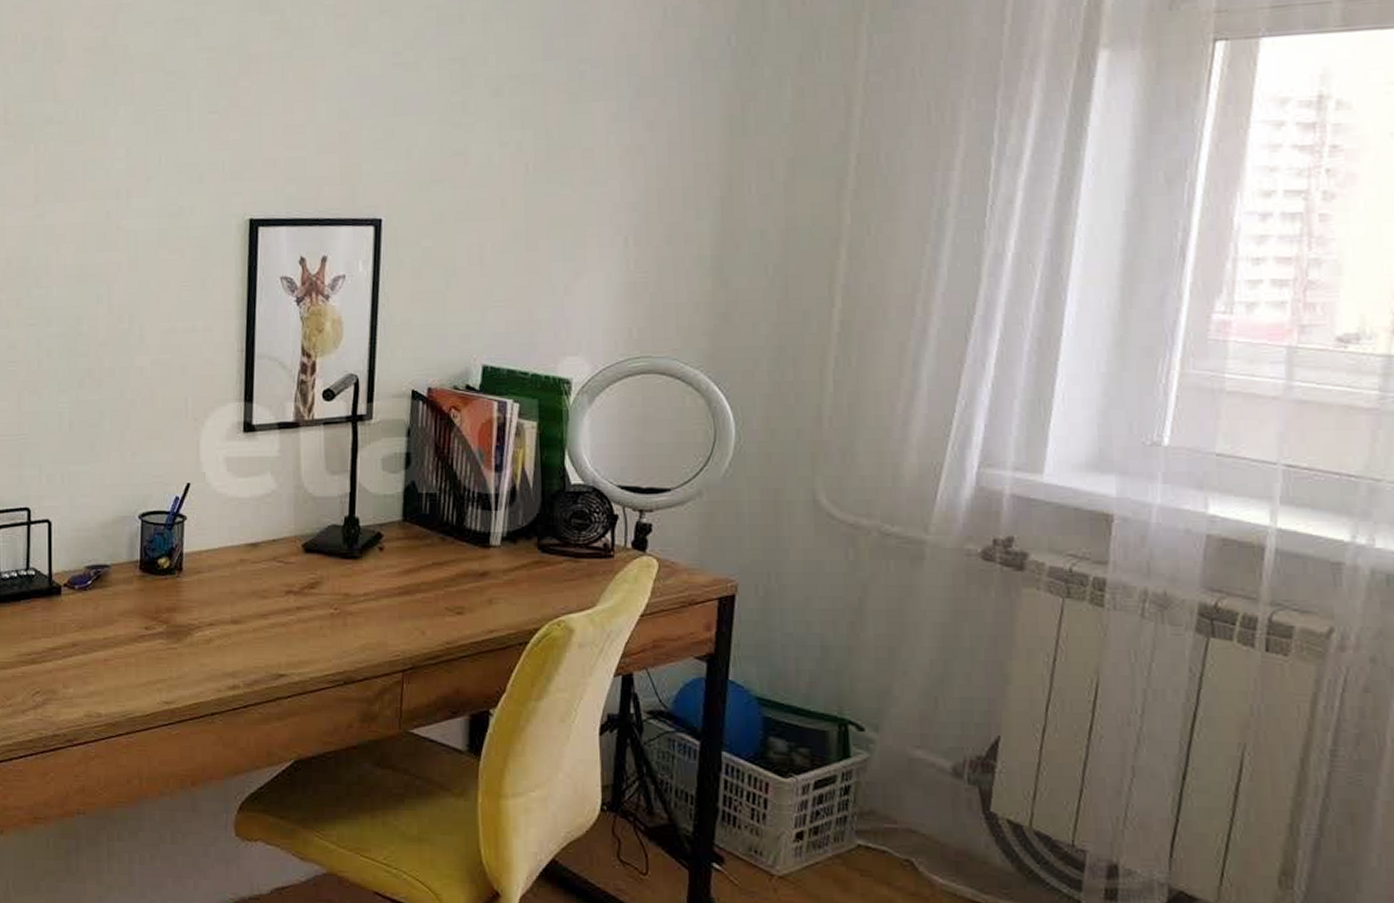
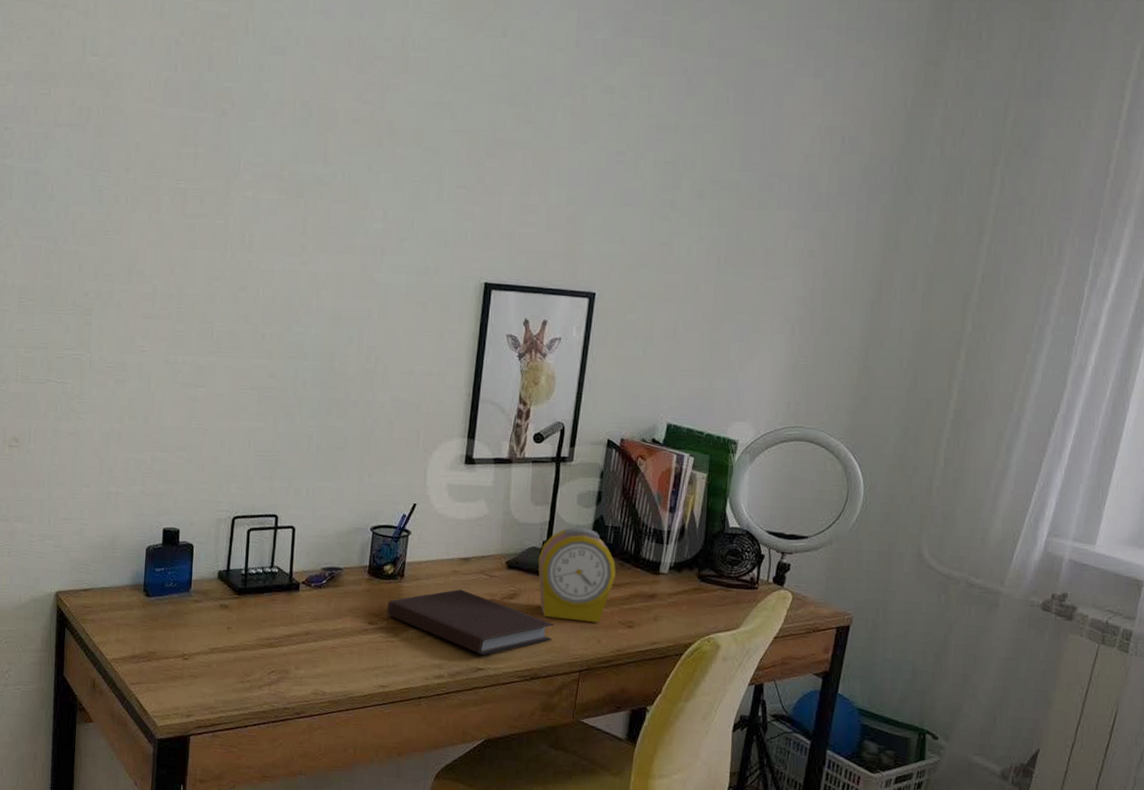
notebook: none [166,581,367,658] -> present [387,589,554,655]
alarm clock: none [341,497,436,610] -> present [538,527,616,623]

